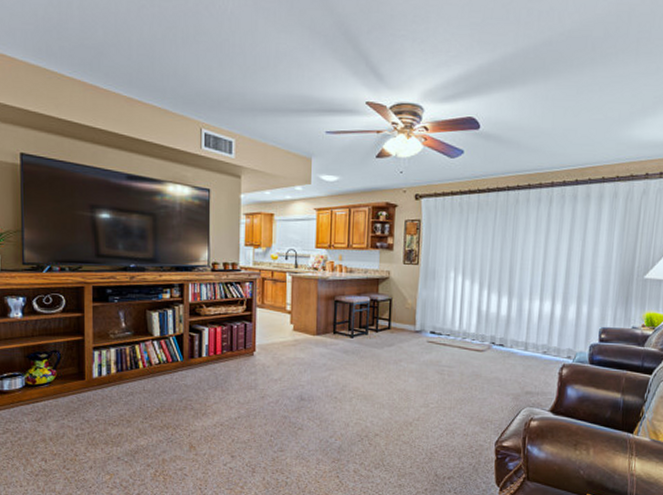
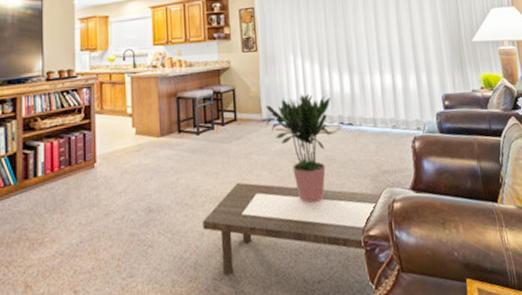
coffee table: none [349,385,519,461] -> present [203,182,380,275]
potted plant: none [419,311,486,411] -> present [265,93,332,203]

